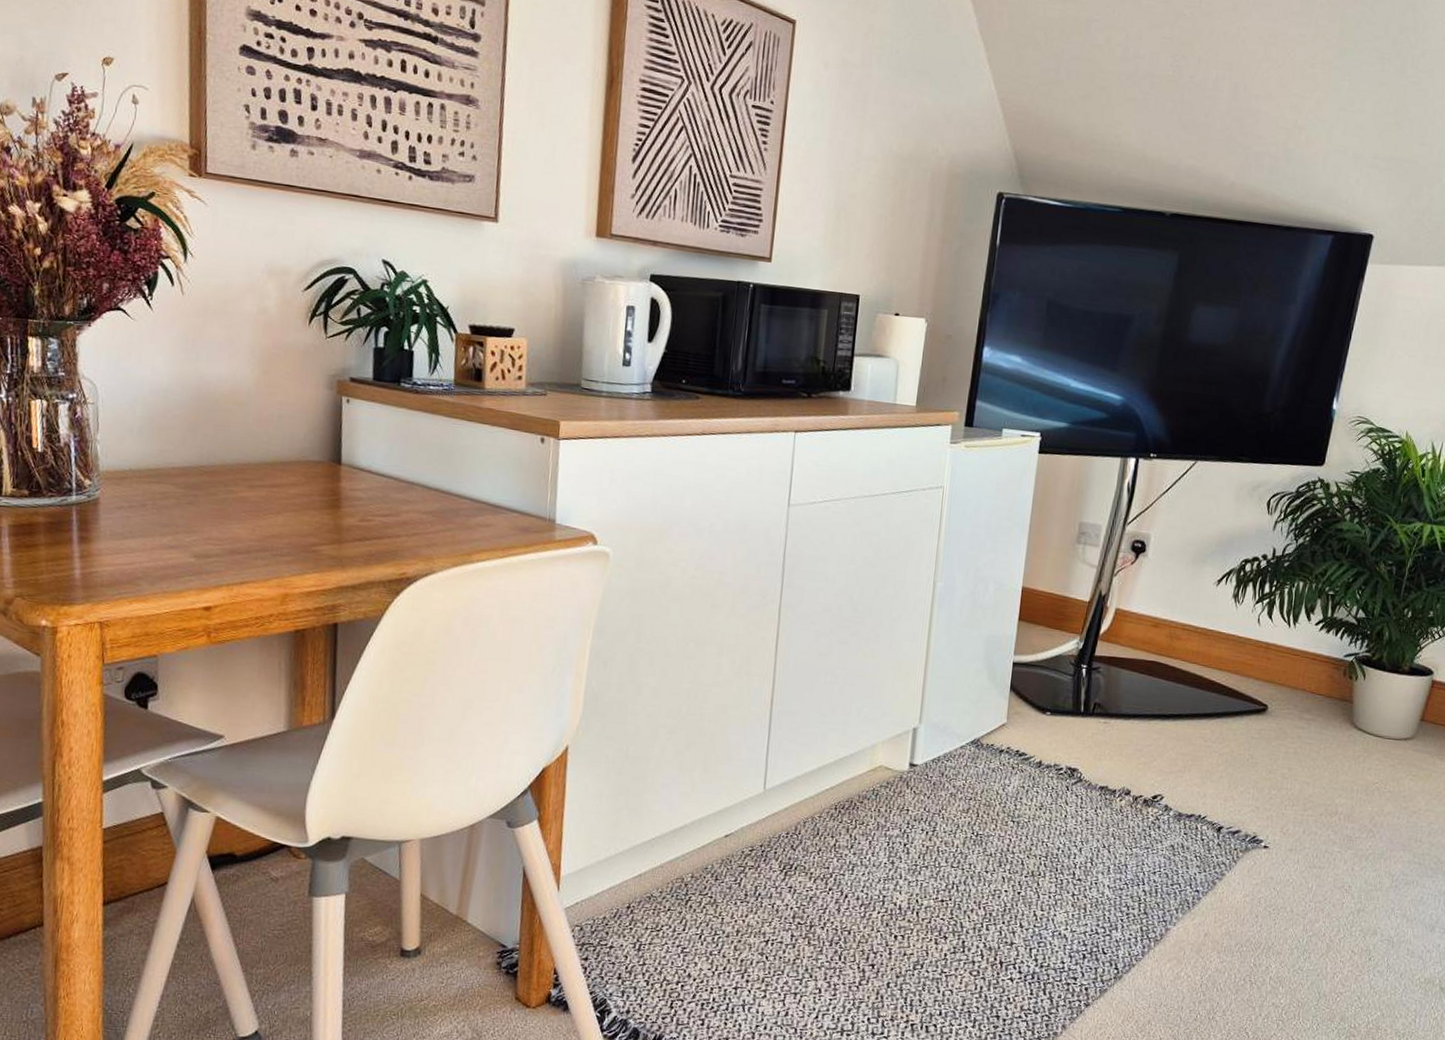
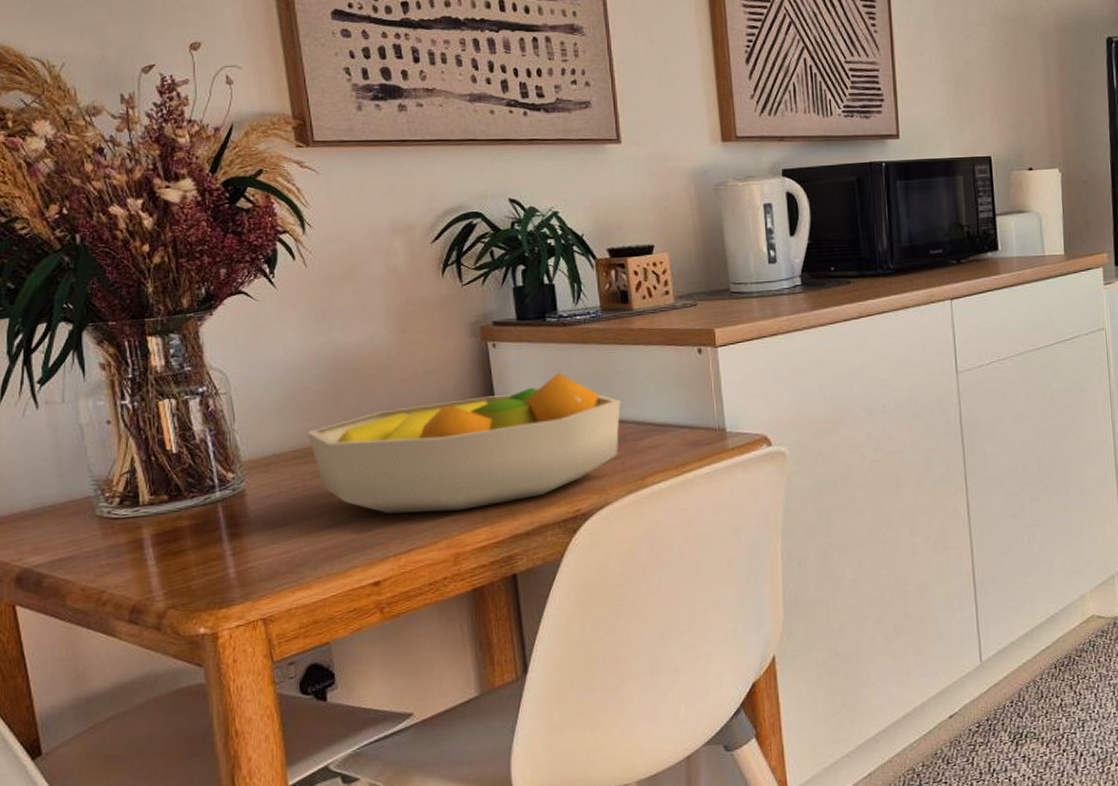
fruit bowl: none [162,437,460,554] -> present [307,372,621,514]

